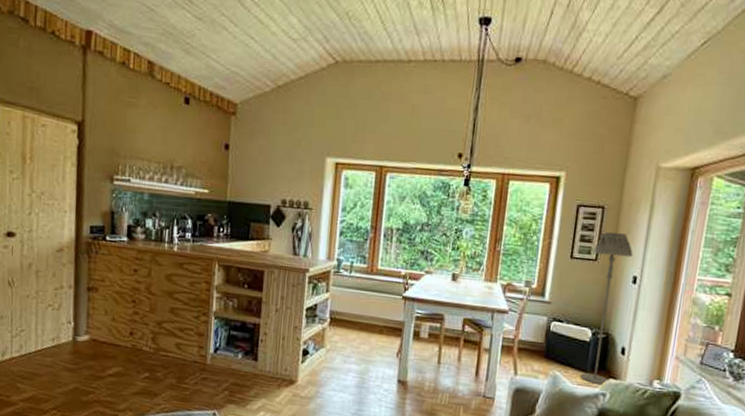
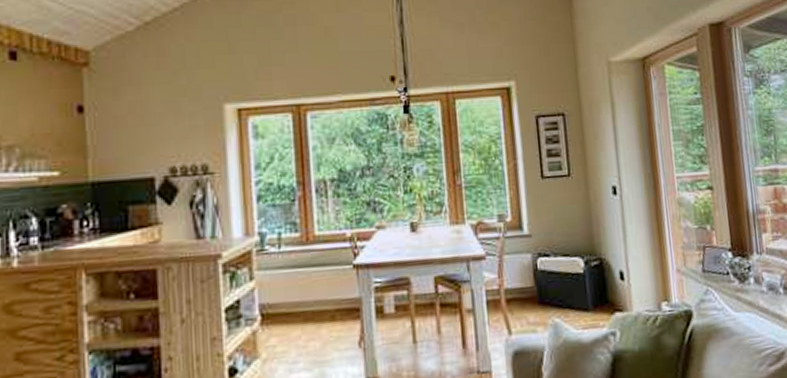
floor lamp: present [580,232,633,386] -> none [564,140,614,324]

